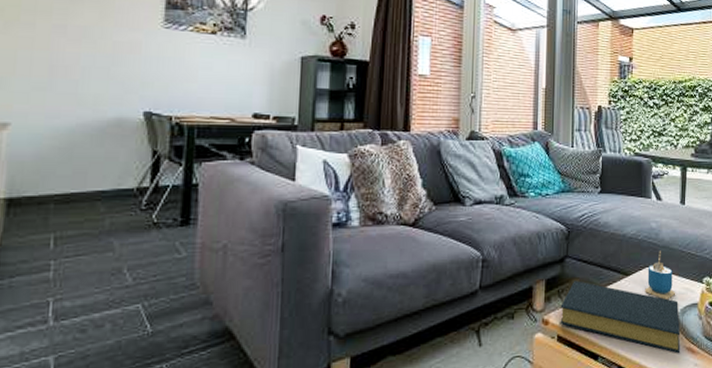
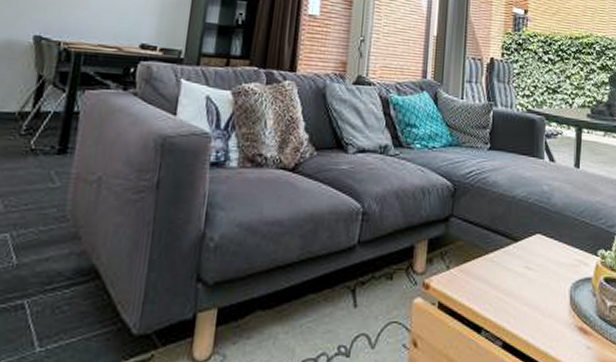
hardback book: present [560,280,681,354] -> none [442,243,572,334]
cup: present [645,250,675,300] -> none [534,216,567,271]

